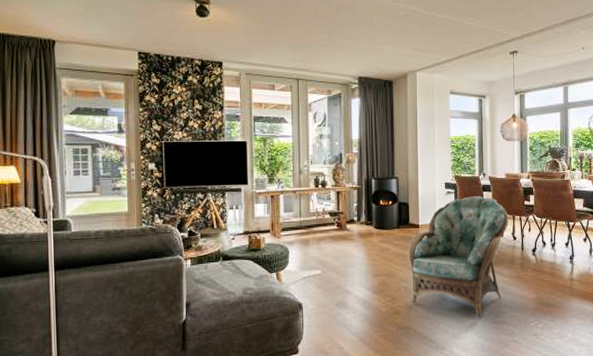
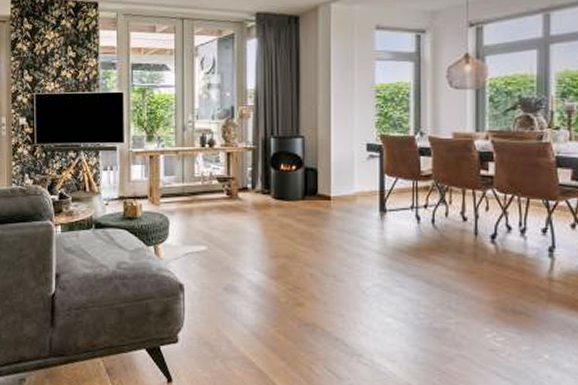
armchair: present [409,196,509,318] -> none [316,162,457,321]

